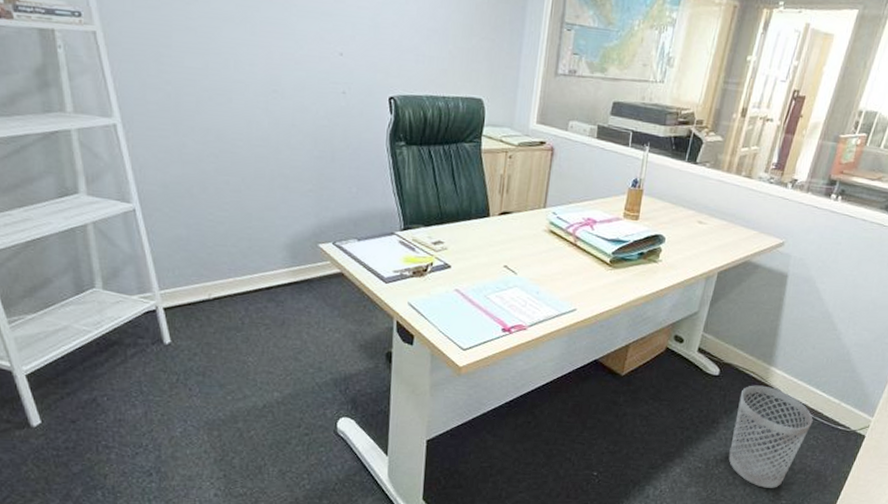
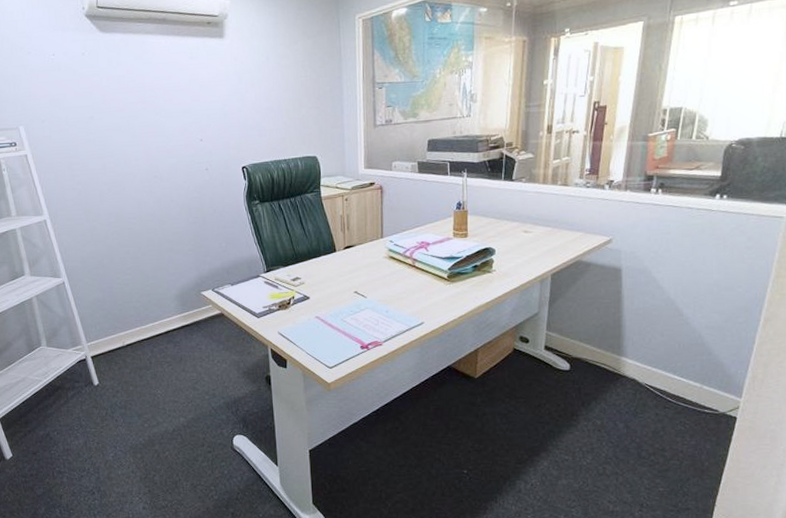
wastebasket: present [728,385,813,488] -> none [594,376,676,476]

